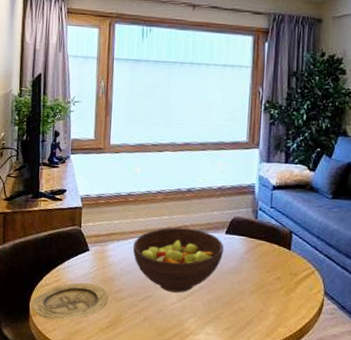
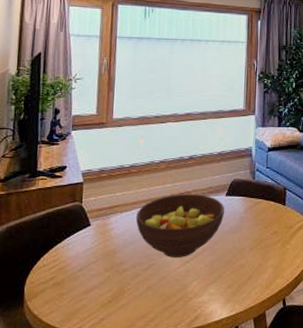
plate: present [32,282,108,320] -> none [27,259,111,302]

